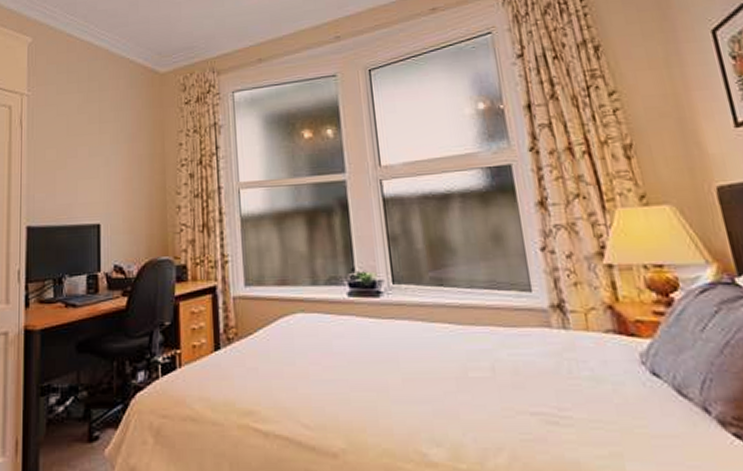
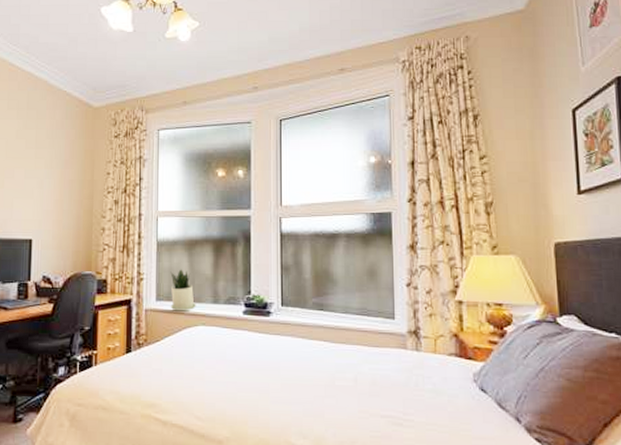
planter: none [259,247,292,297] -> present [170,269,196,311]

